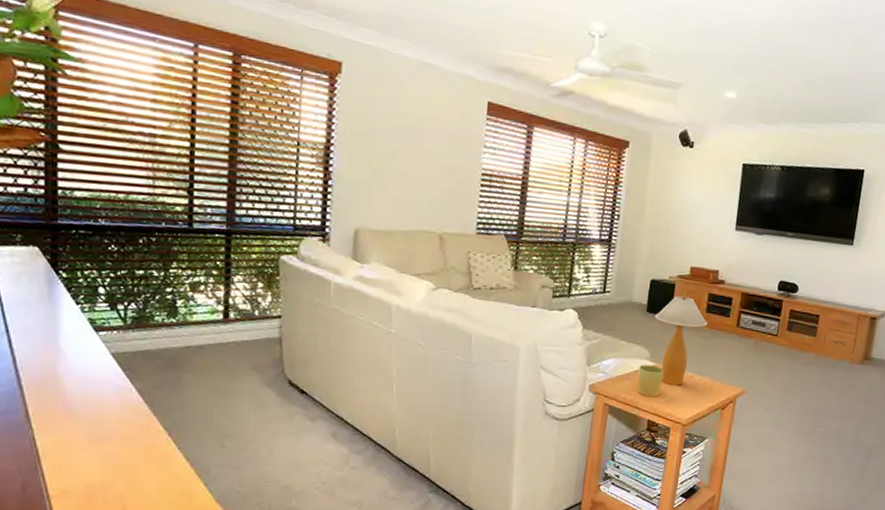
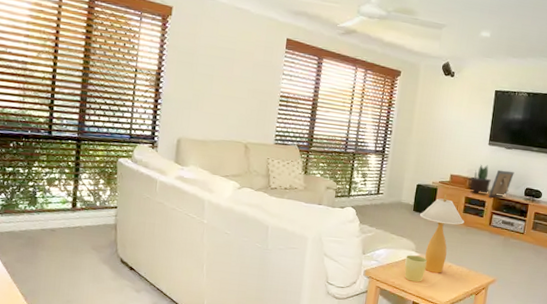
planter: none [714,253,739,292] -> present [470,164,491,196]
picture frame: none [736,260,766,294] -> present [489,170,515,198]

